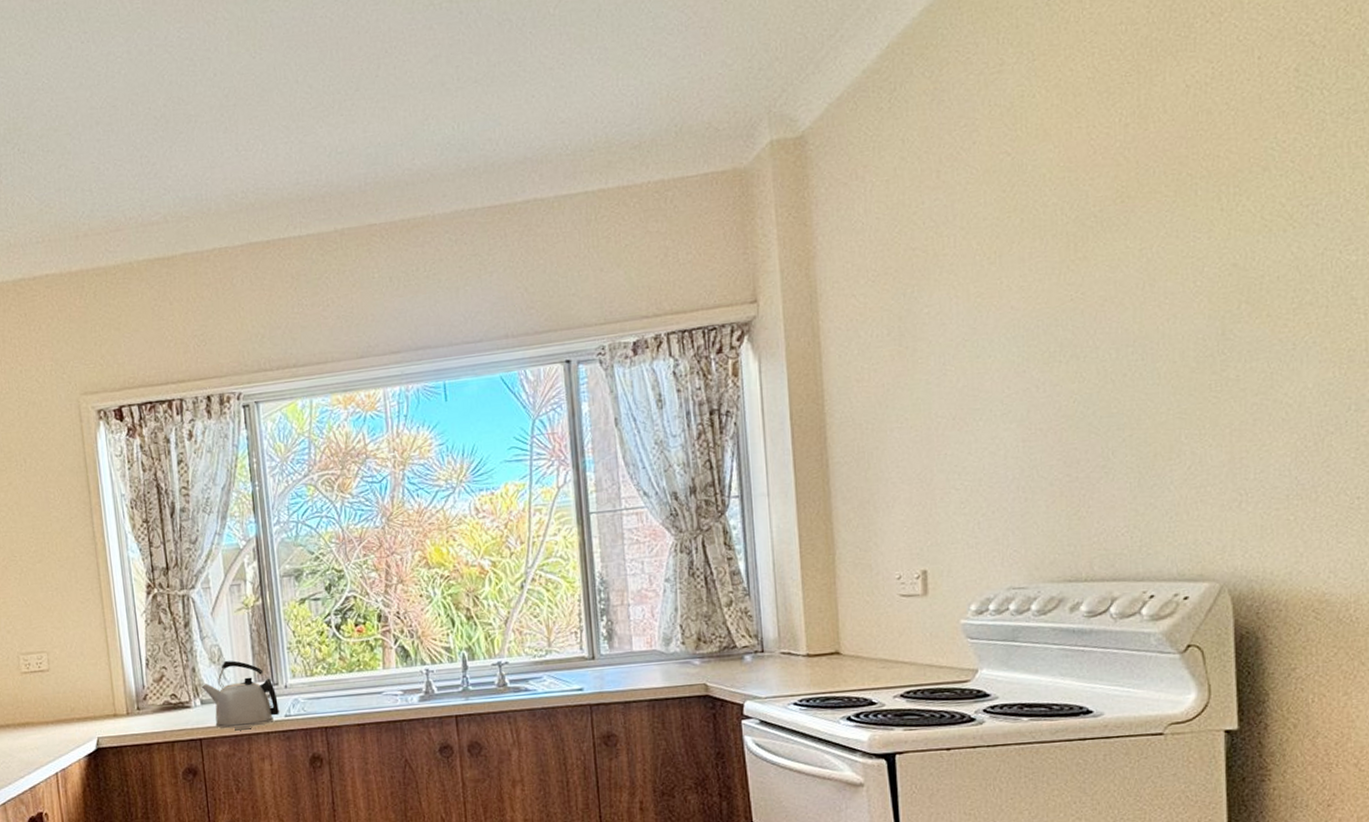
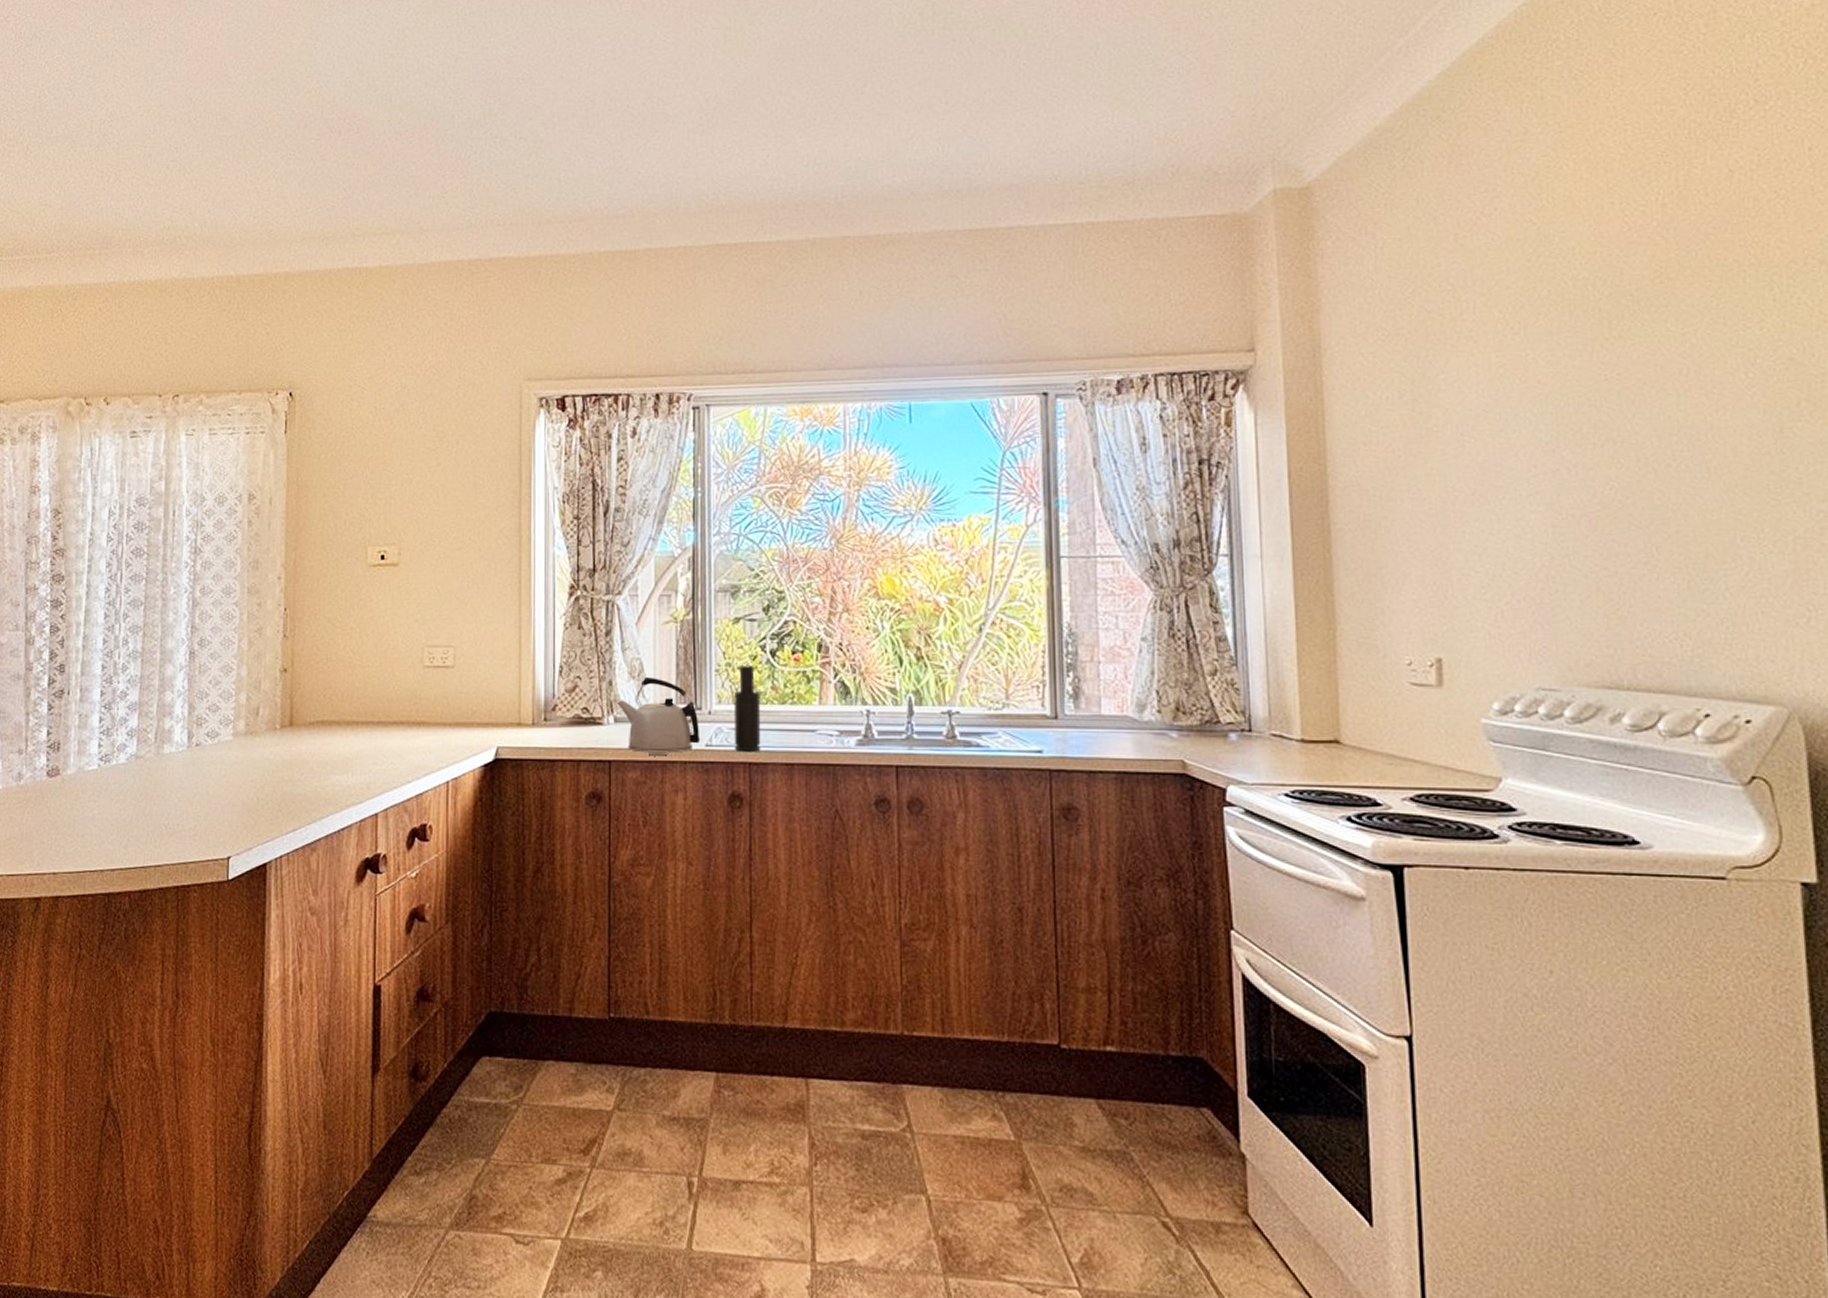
soap dispenser: none [305,641,335,718] -> present [733,666,761,752]

